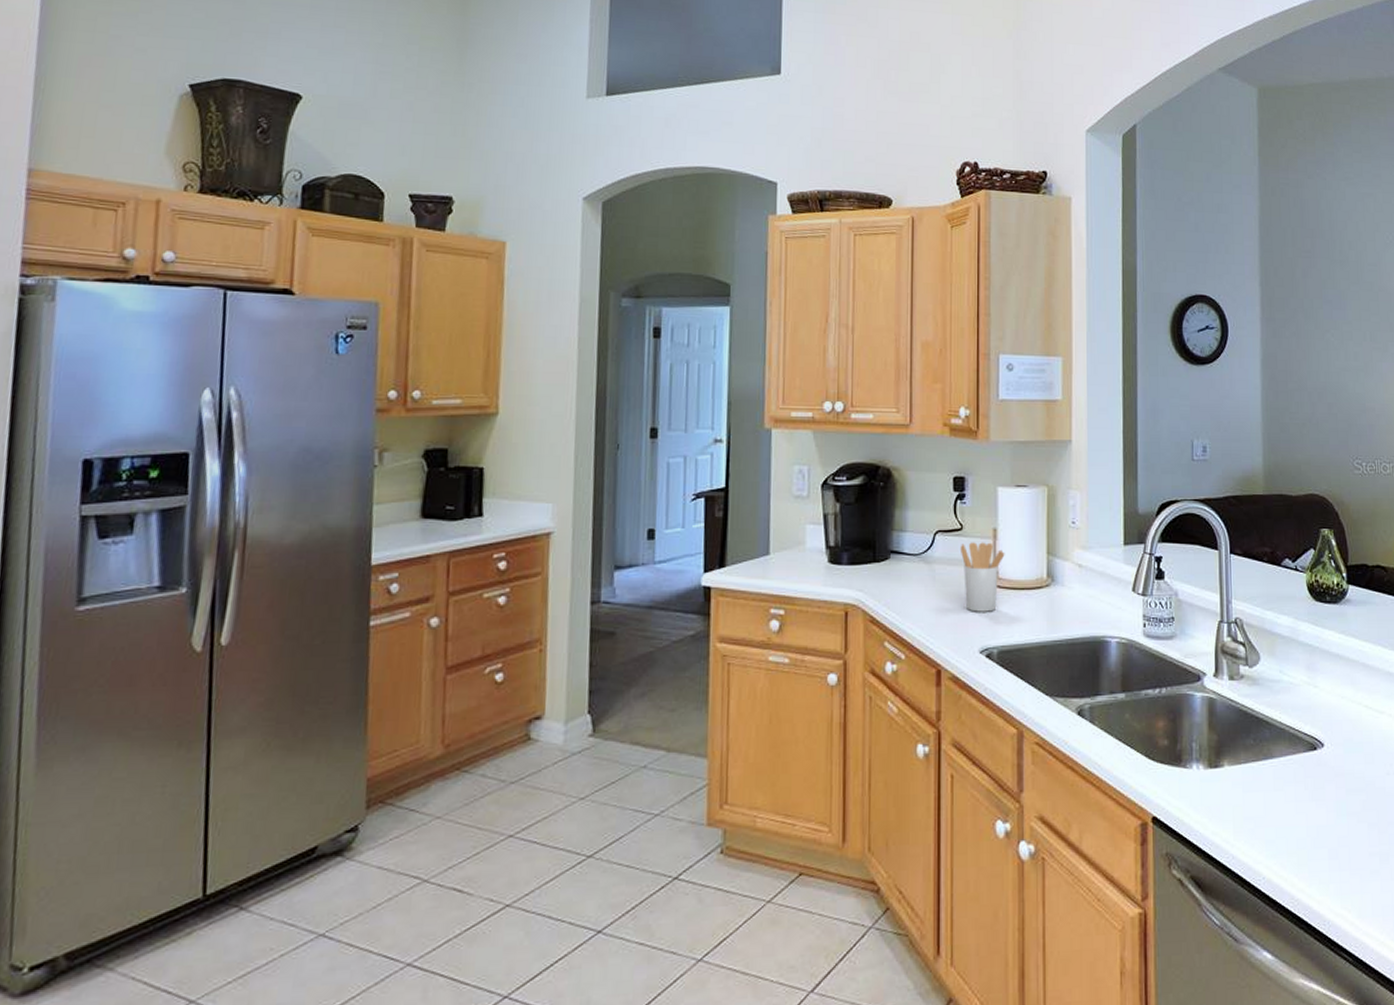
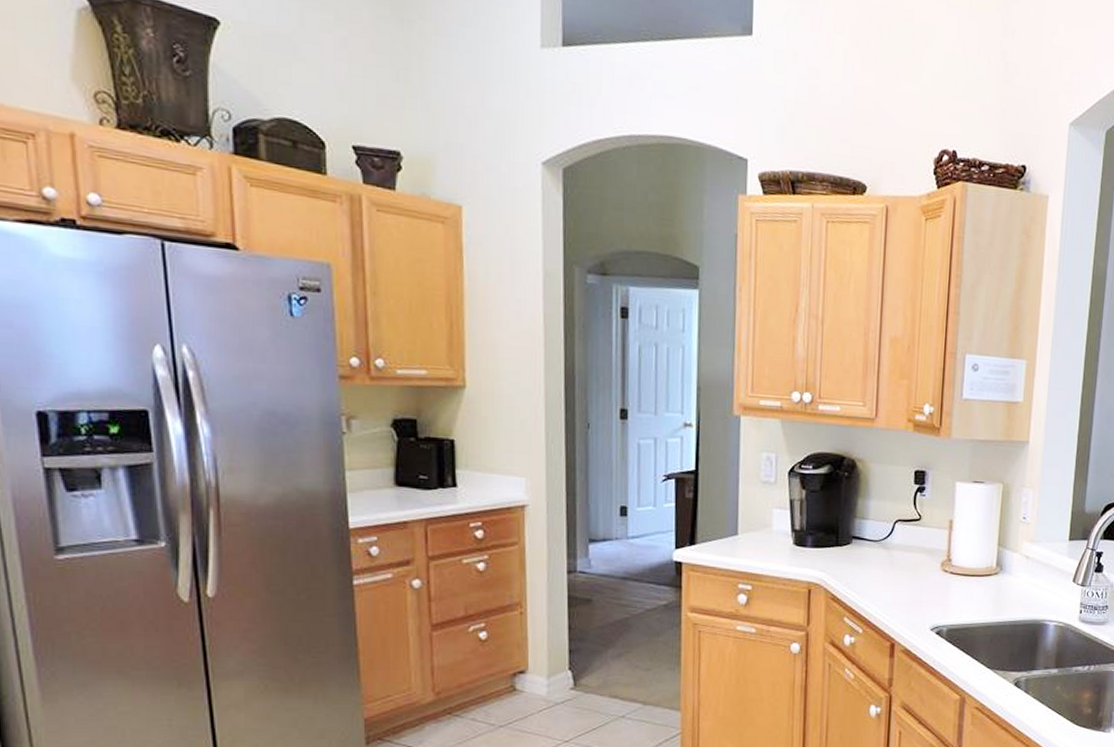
utensil holder: present [960,542,1005,612] -> none [917,532,959,595]

